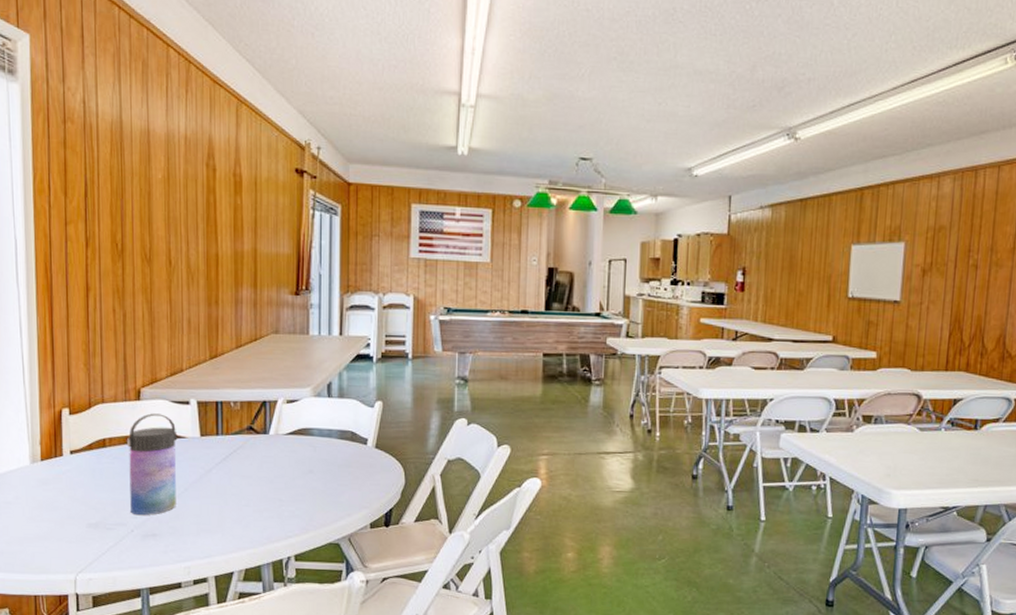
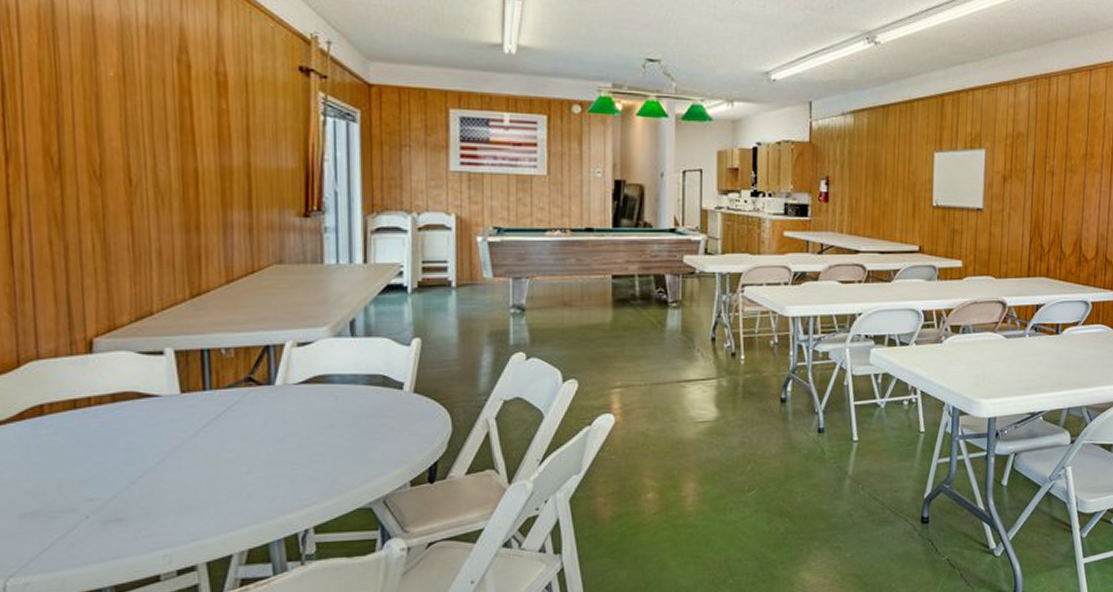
water bottle: present [126,413,178,516] -> none [74,368,150,498]

